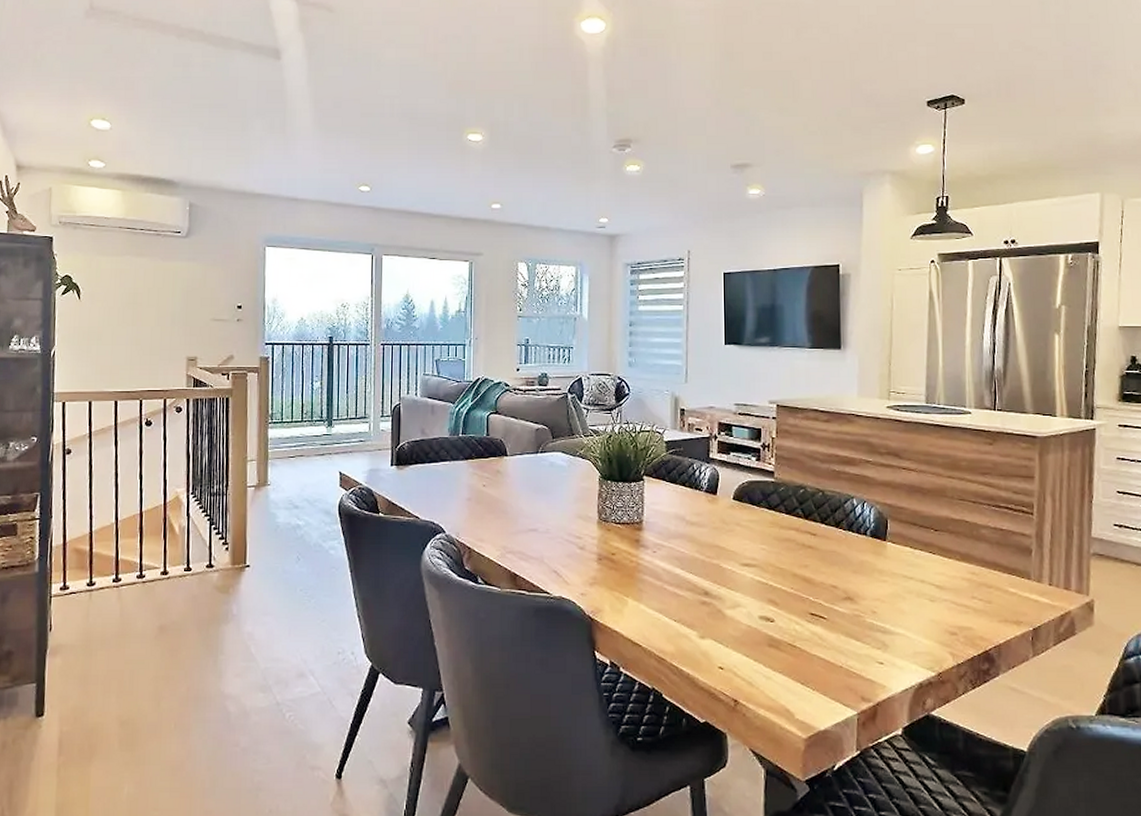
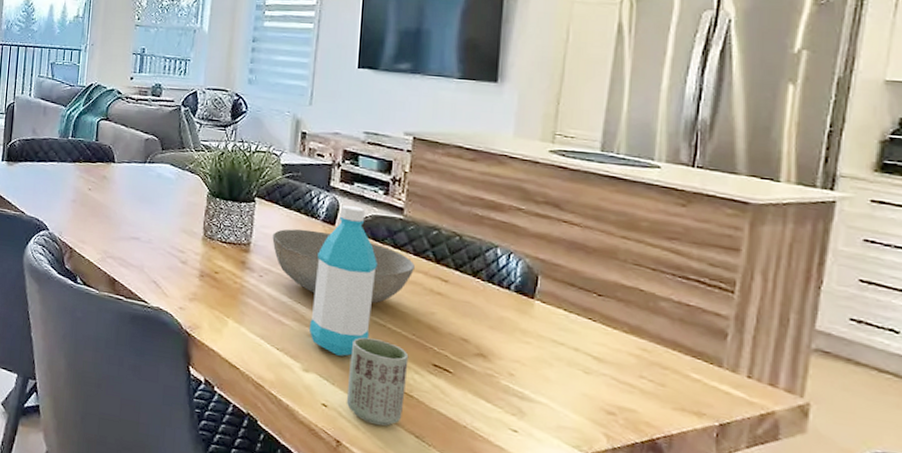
bowl: none [662,501,788,564] -> present [272,228,415,303]
water bottle: none [702,474,756,618] -> present [309,204,377,356]
cup: none [739,597,790,679] -> present [346,337,409,426]

